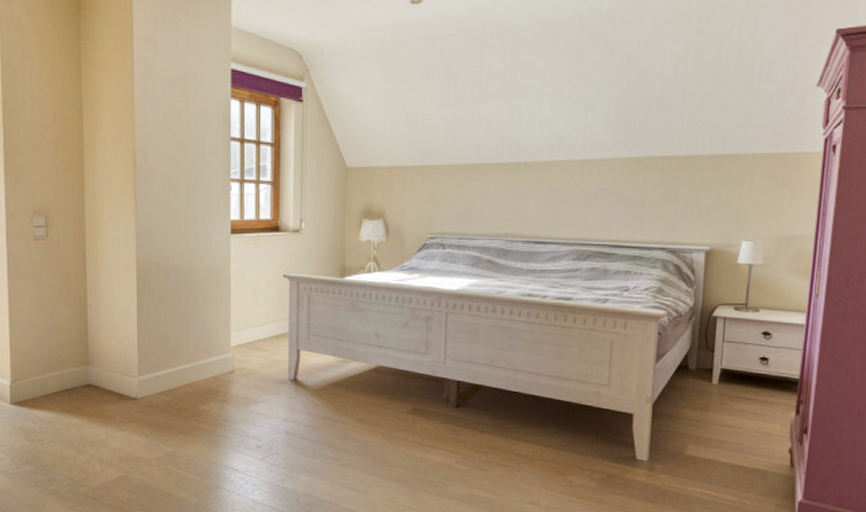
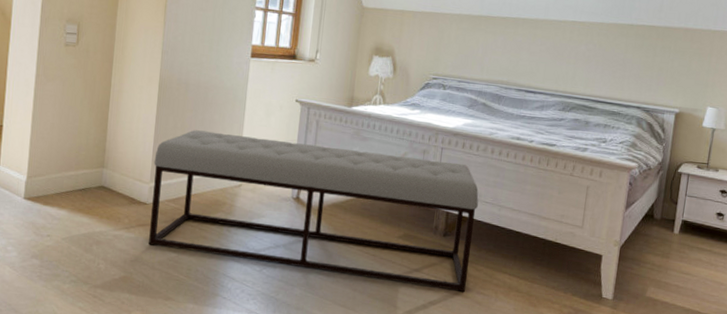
bench: none [140,317,492,466] -> present [148,130,479,293]

